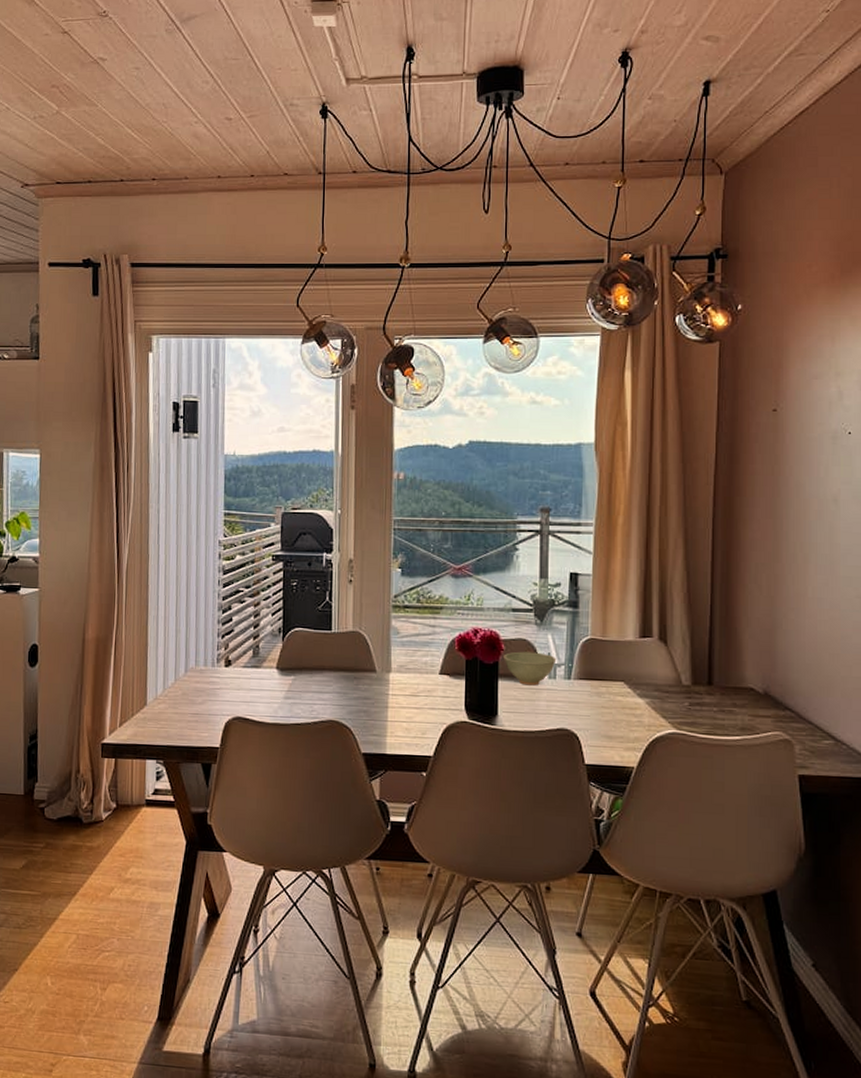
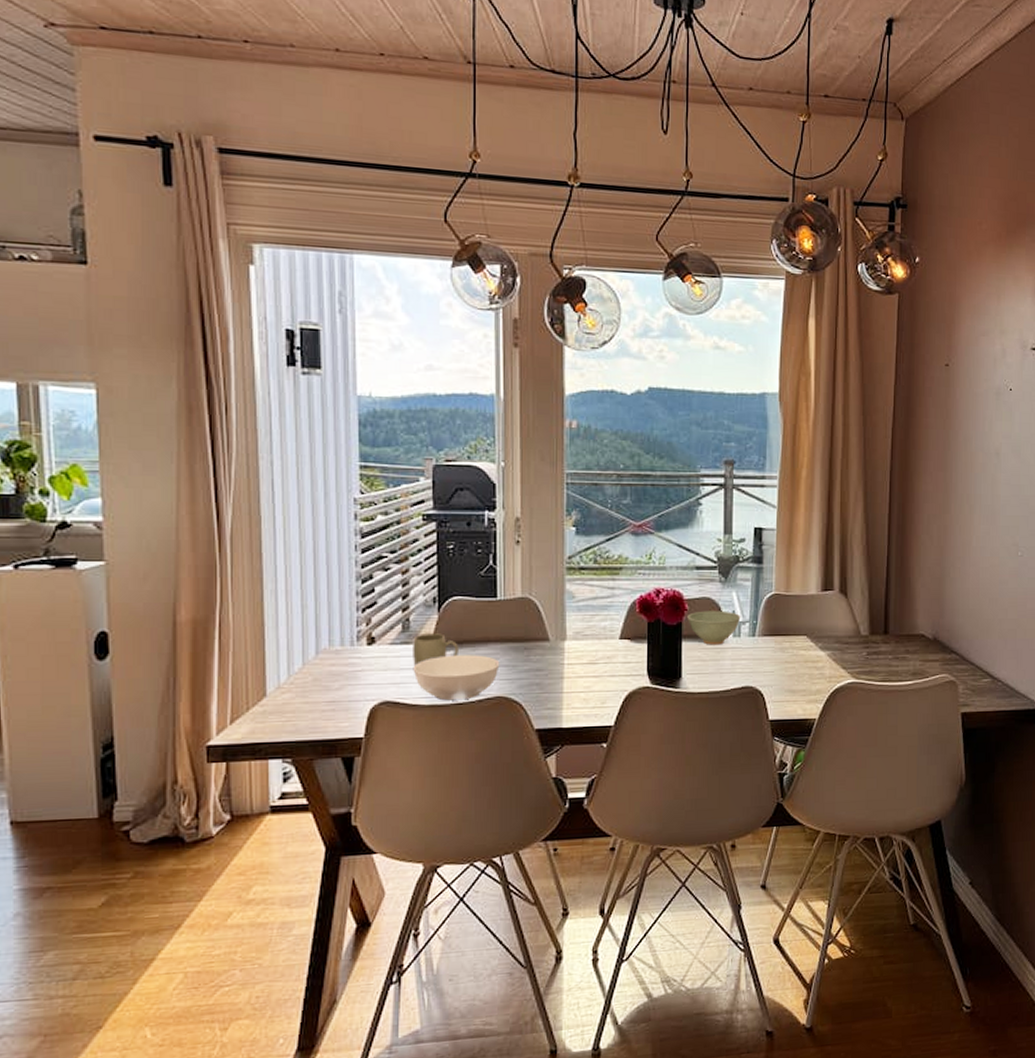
mug: none [260,659,298,688] -> present [413,633,458,666]
bowl: none [260,680,333,721] -> present [413,655,500,701]

